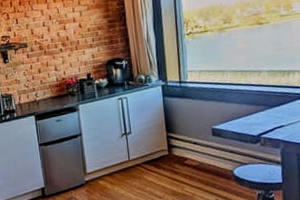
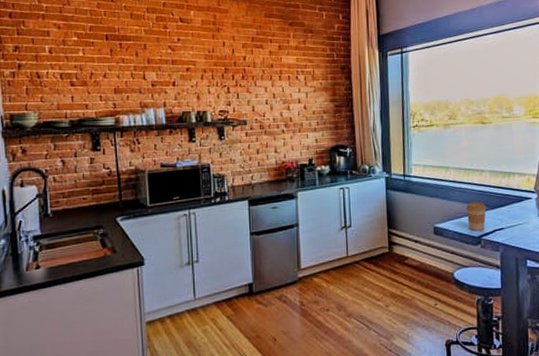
coffee cup: none [243,101,265,130] -> present [465,201,486,231]

